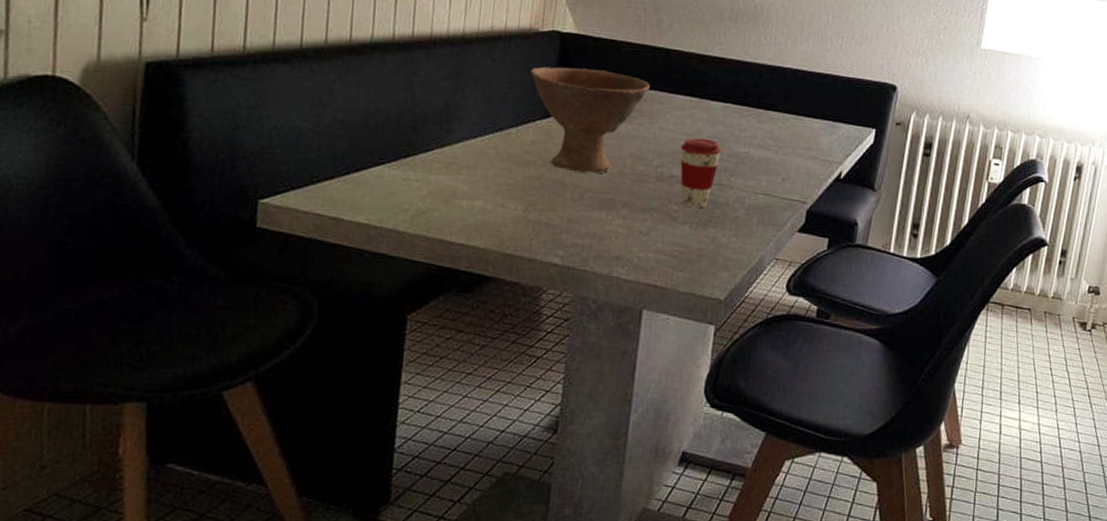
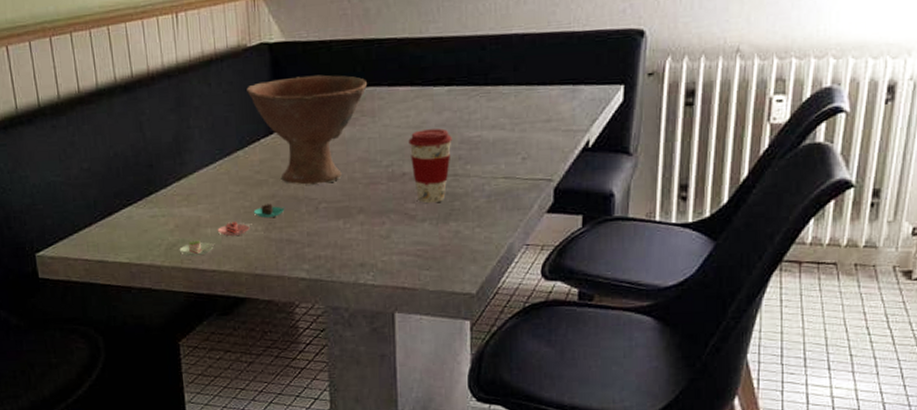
plate: none [427,184,549,227] -> present [179,203,285,257]

